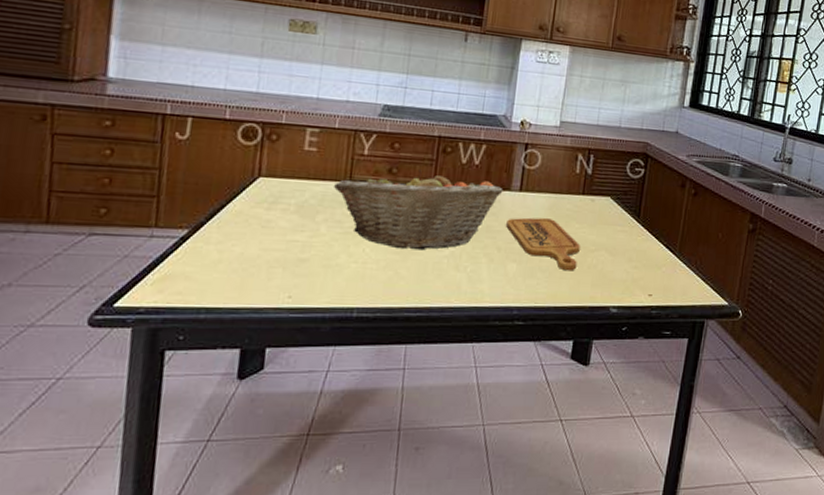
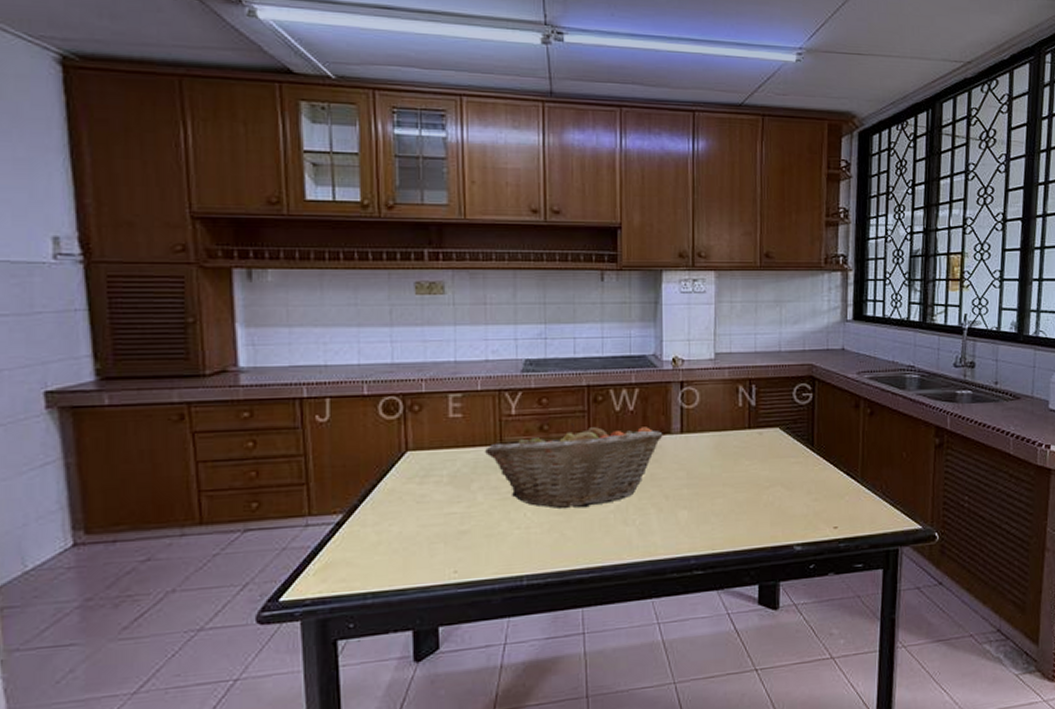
cutting board: present [506,217,580,271] -> none [671,459,753,512]

